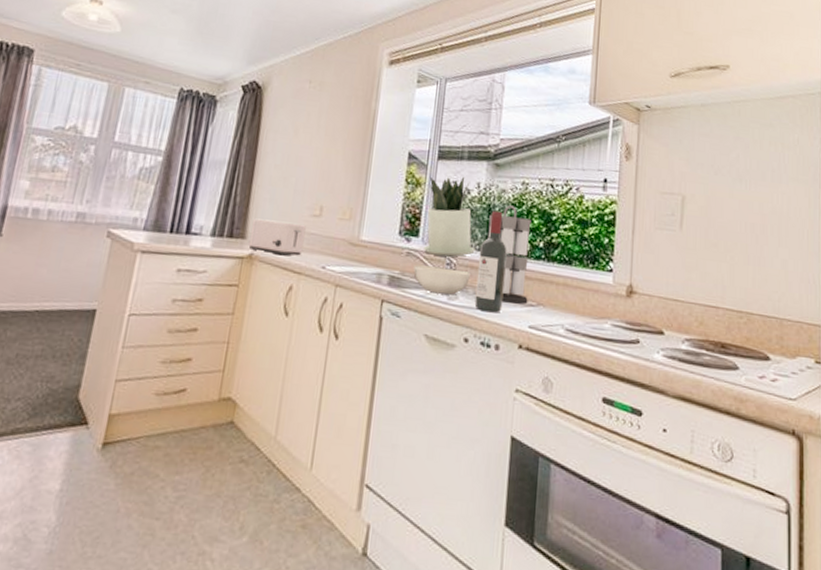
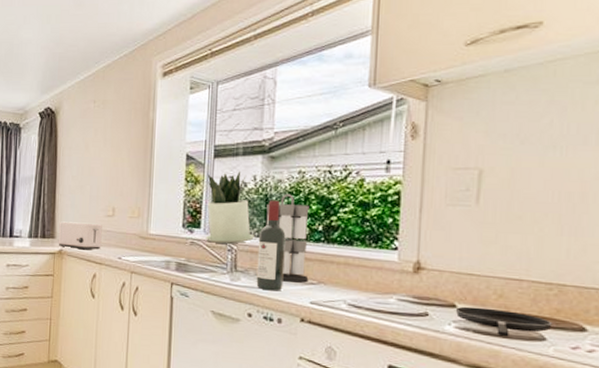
bowl: present [413,265,472,295] -> none [198,252,252,277]
frying pan: none [663,333,744,366] -> present [455,306,553,337]

